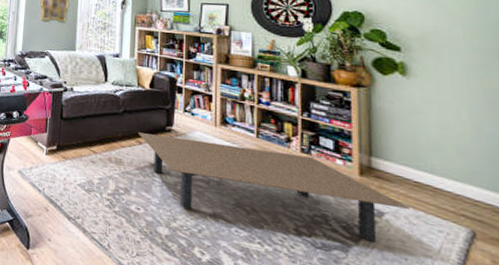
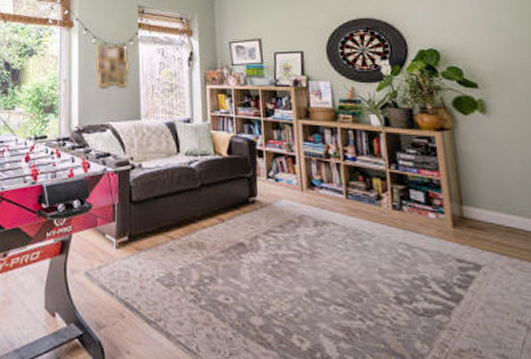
coffee table: present [137,132,412,243] -> none [218,208,507,300]

